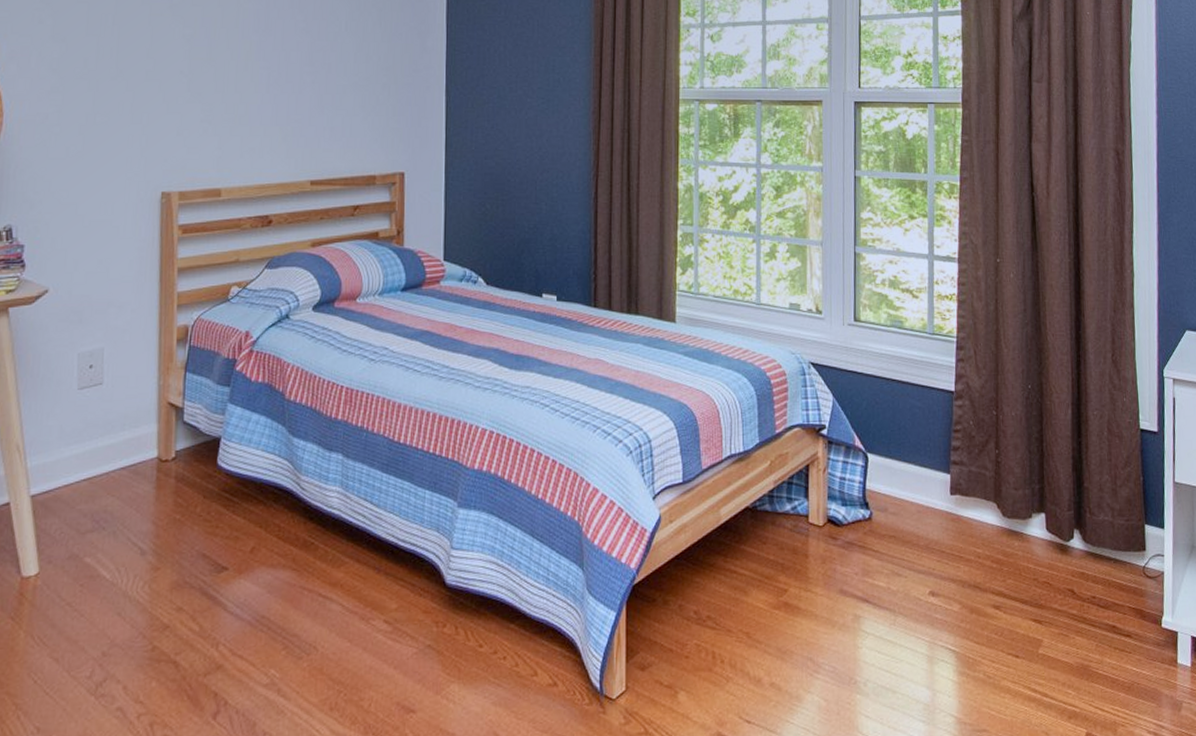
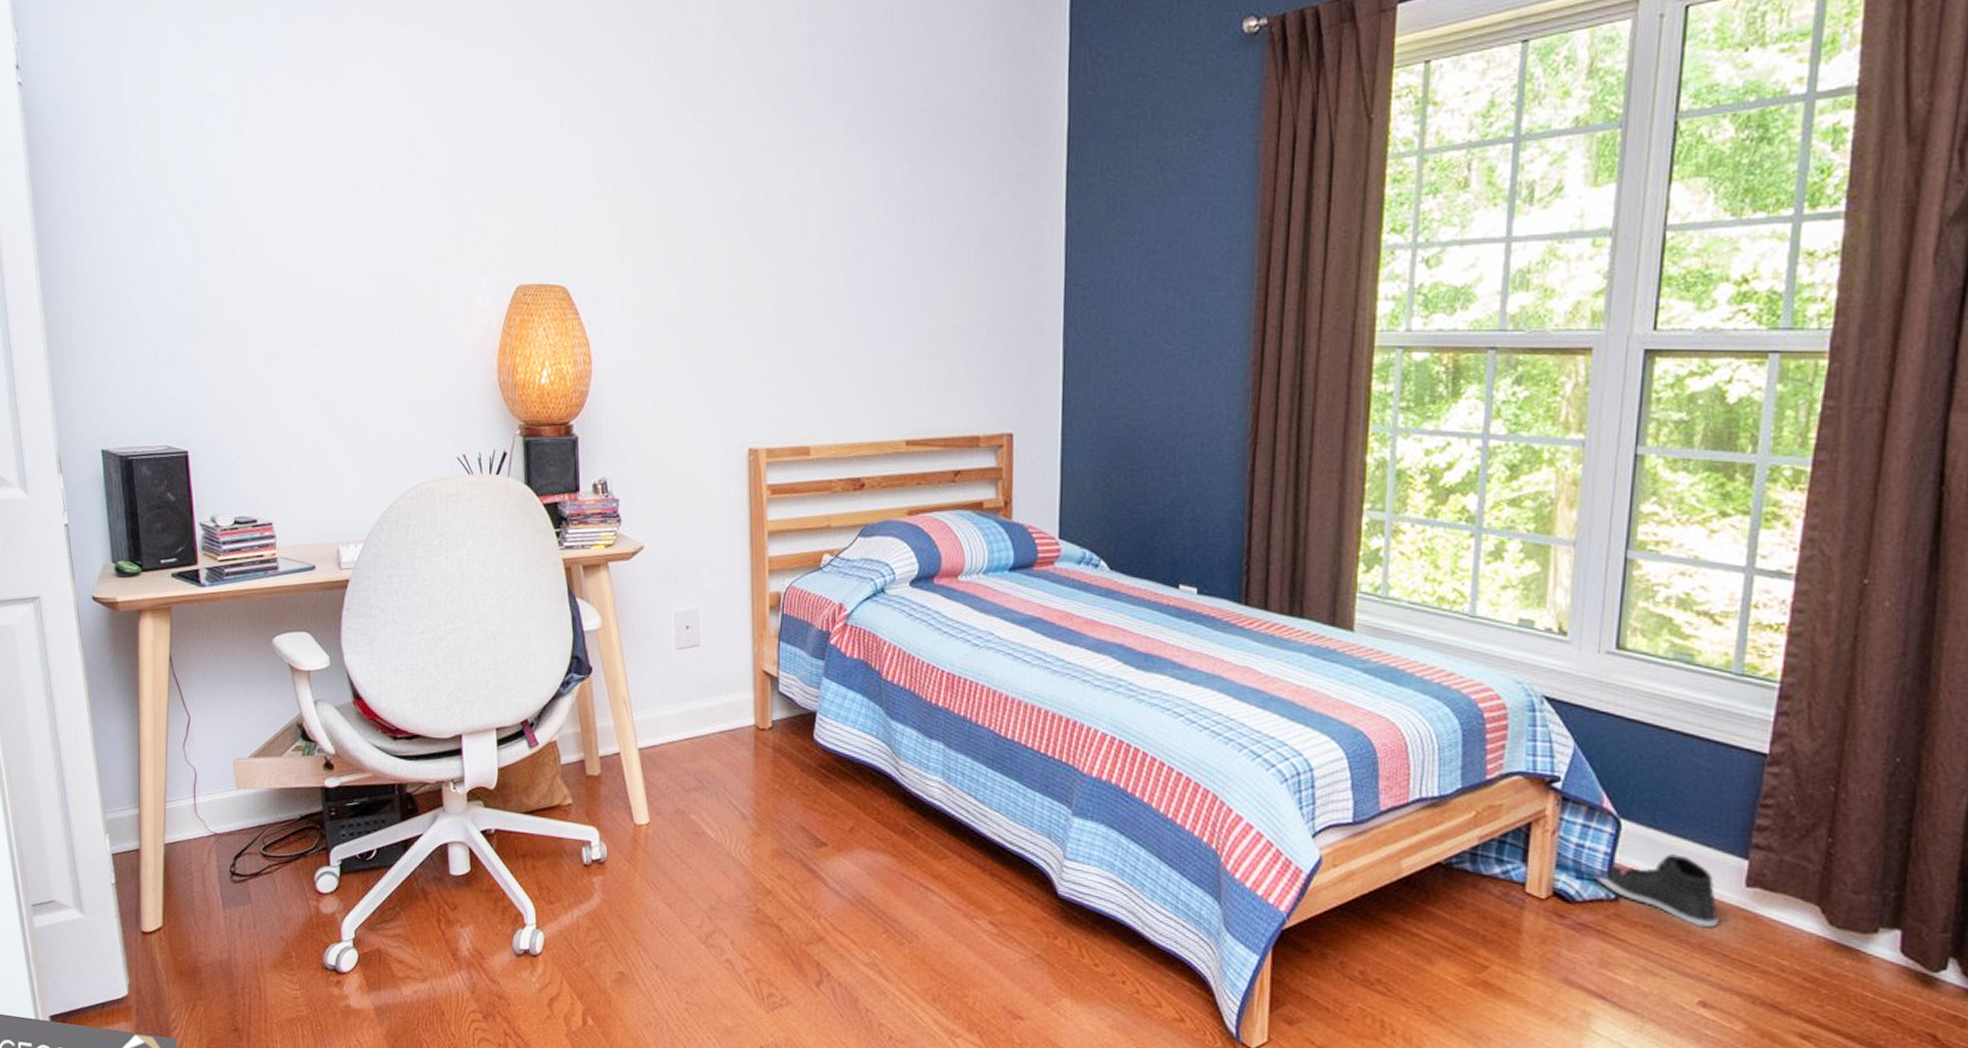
sneaker: none [854,476,936,532] -> present [1594,854,1719,929]

